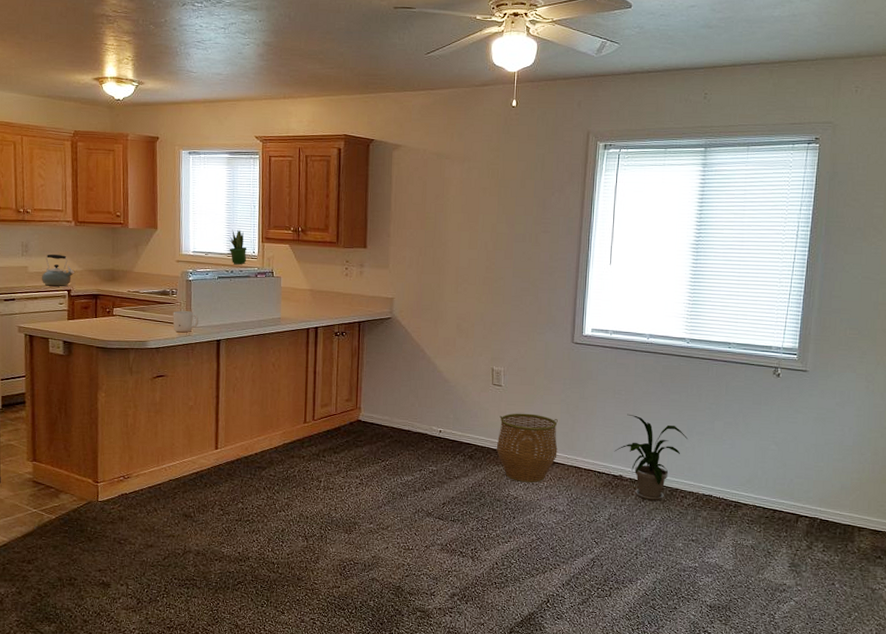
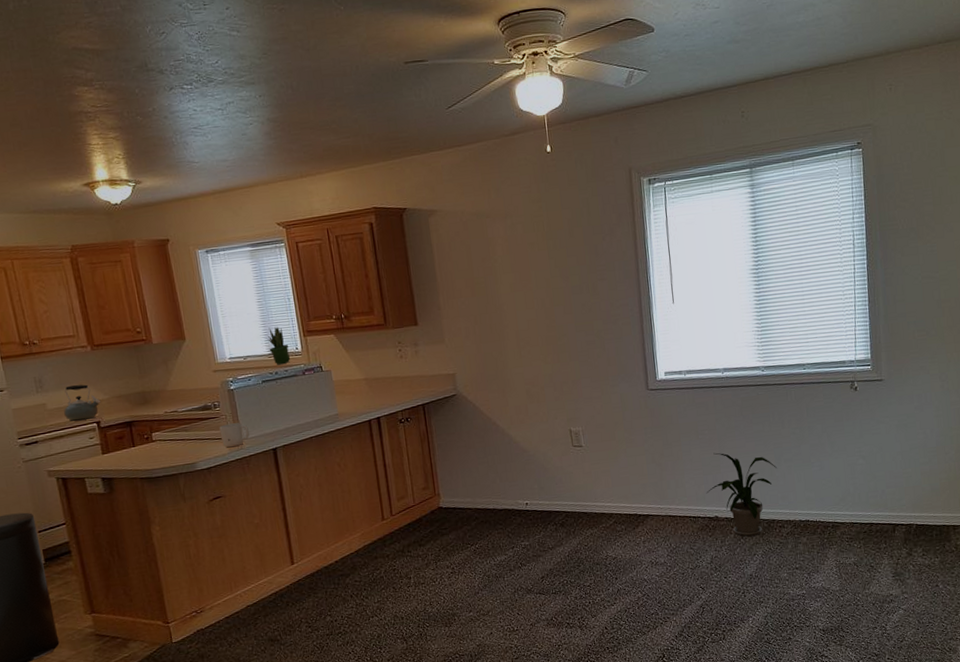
basket: present [496,413,558,483] -> none [585,469,650,541]

